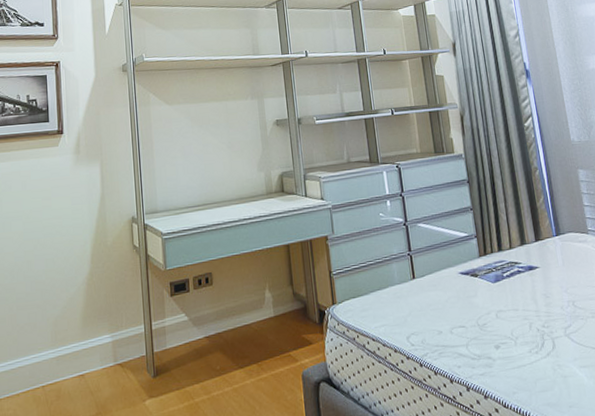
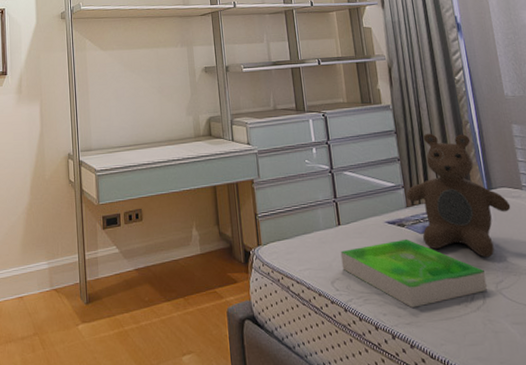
tray: none [415,288,557,358] -> present [340,238,487,308]
teddy bear: none [479,181,578,303] -> present [406,133,511,258]

